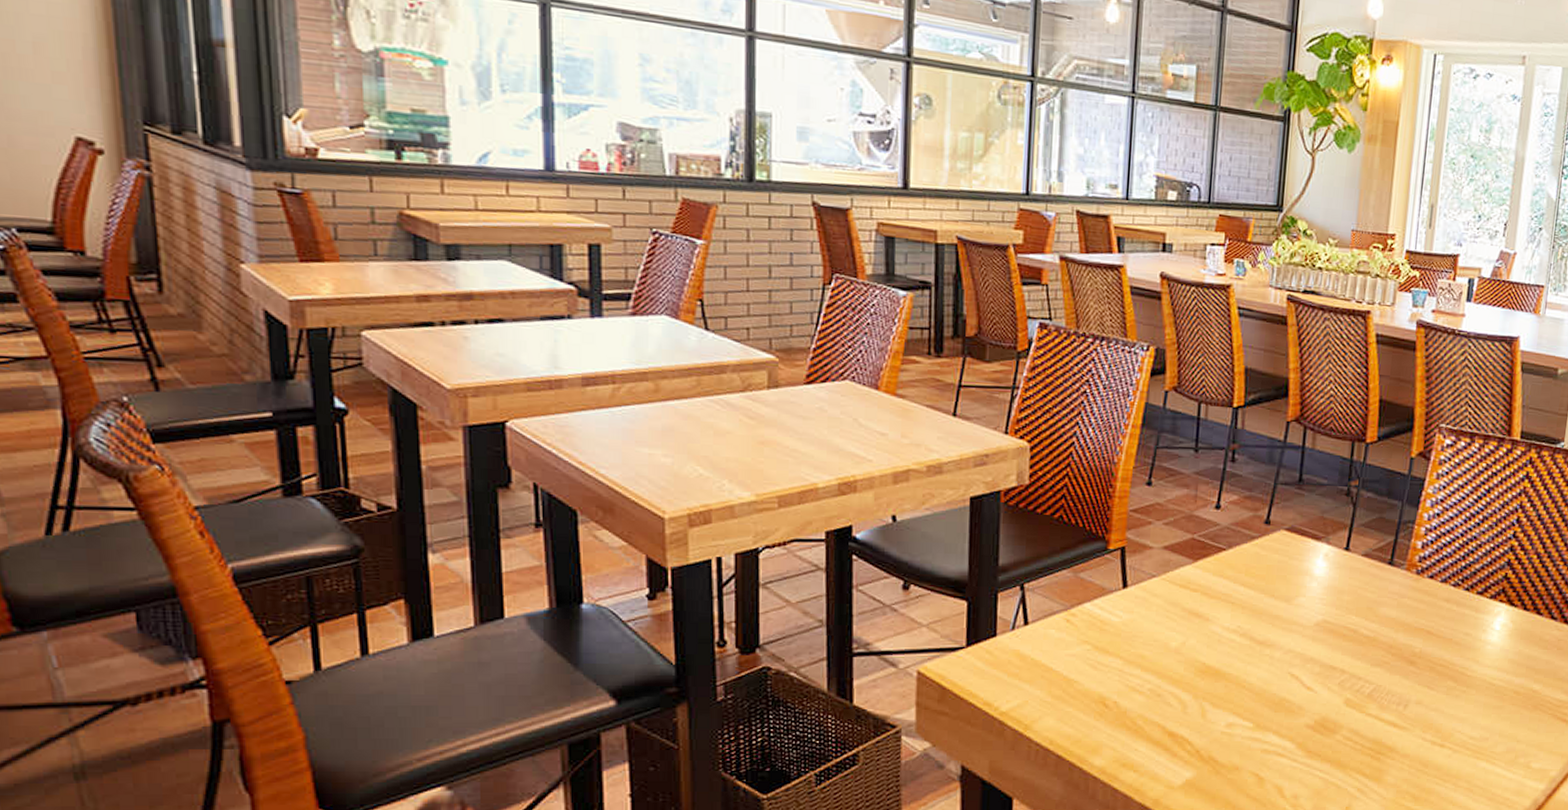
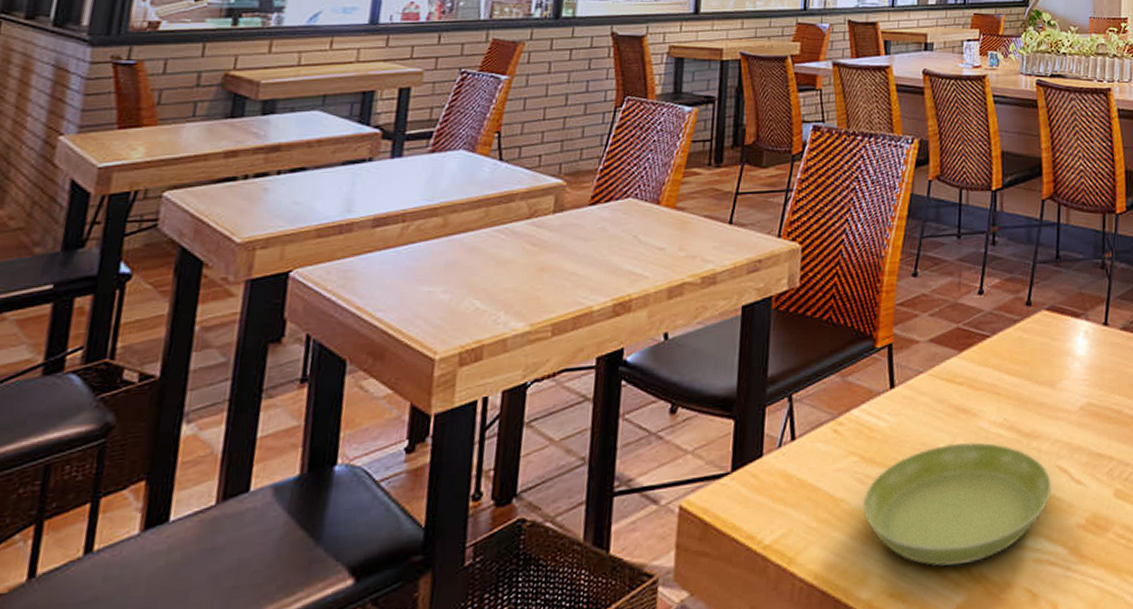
saucer: none [1095,644,1283,747] -> present [862,442,1052,567]

